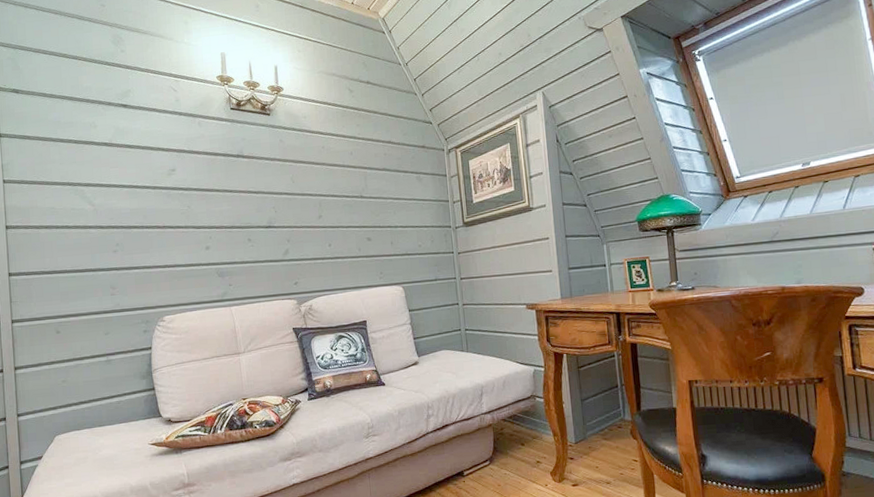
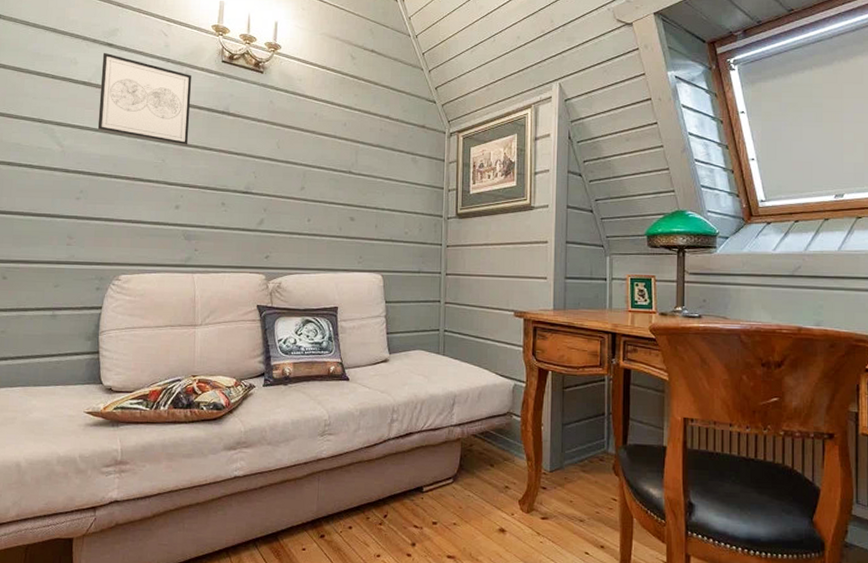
wall art: none [119,113,210,192] -> present [97,52,192,146]

